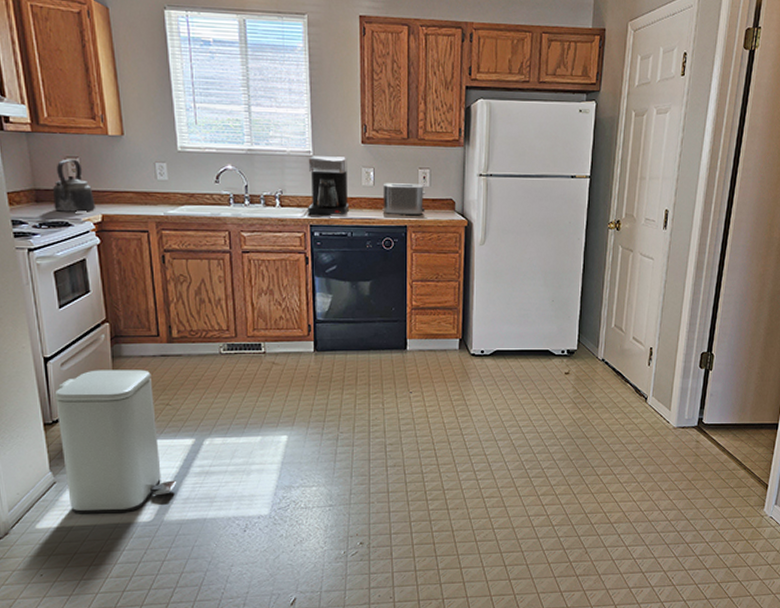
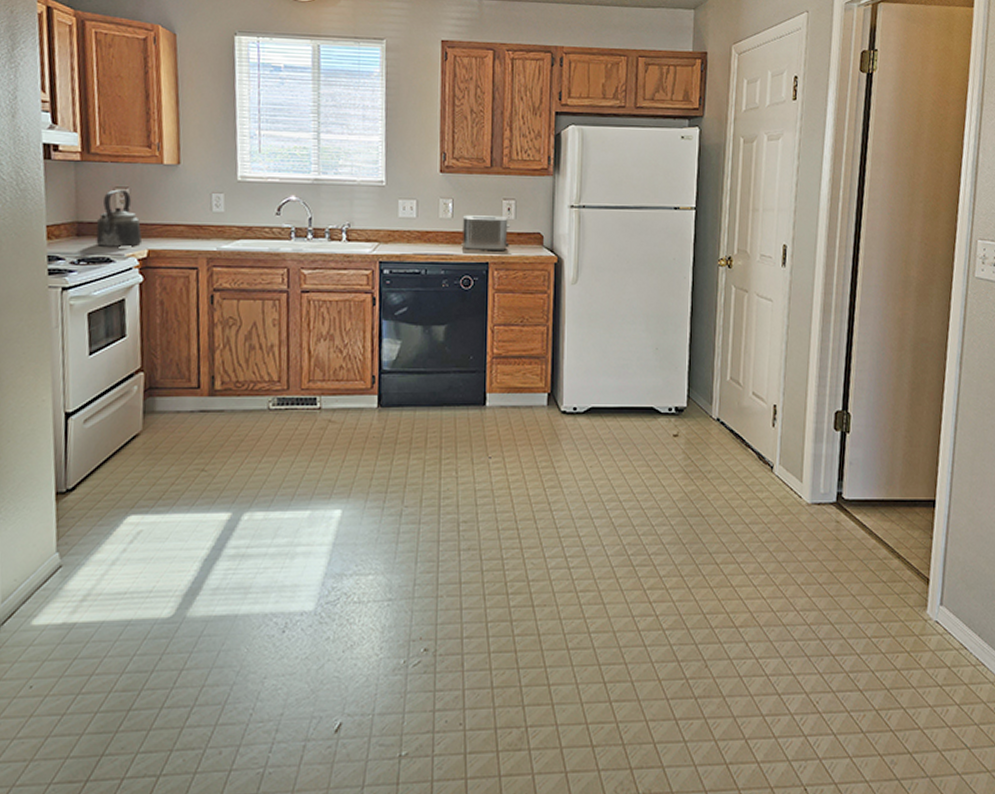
pedal bin: present [54,370,177,514] -> none [72,427,206,607]
coffee maker: present [307,156,349,216] -> none [376,186,424,251]

